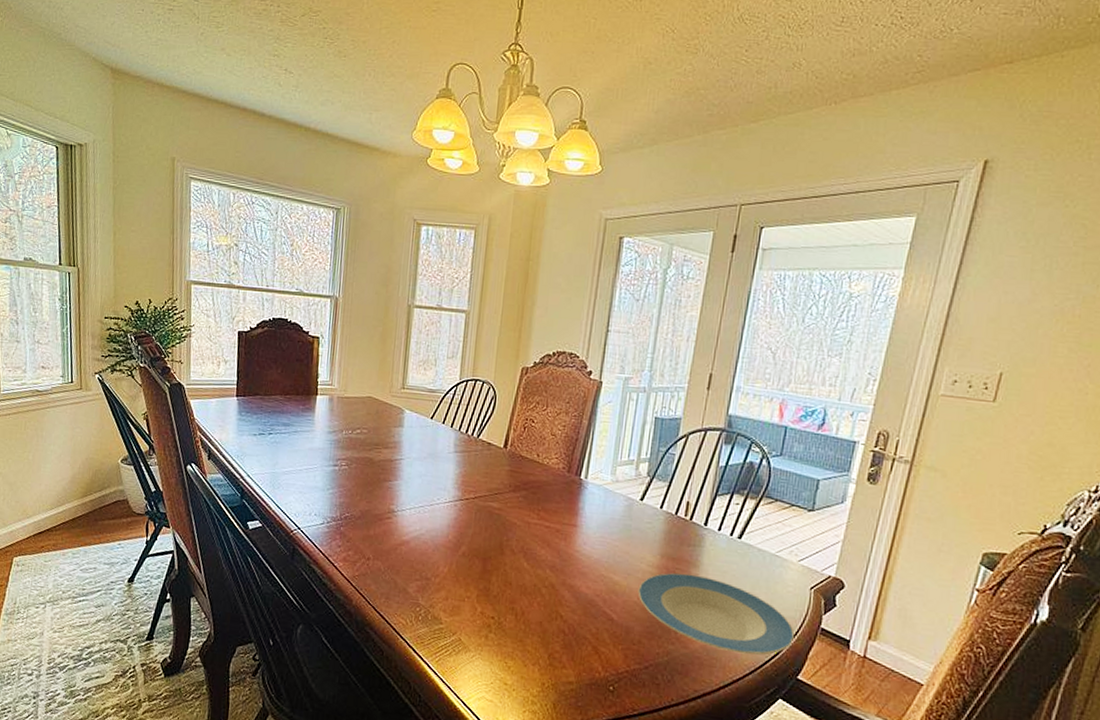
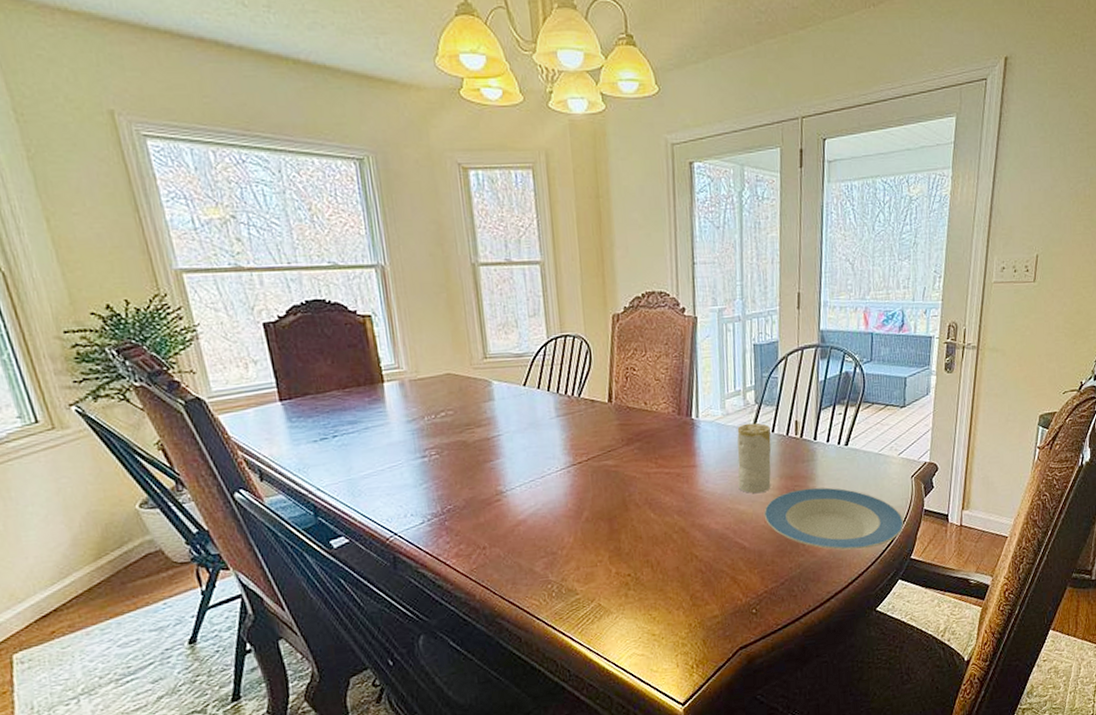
candle: none [616,494,659,568] -> present [737,423,772,494]

